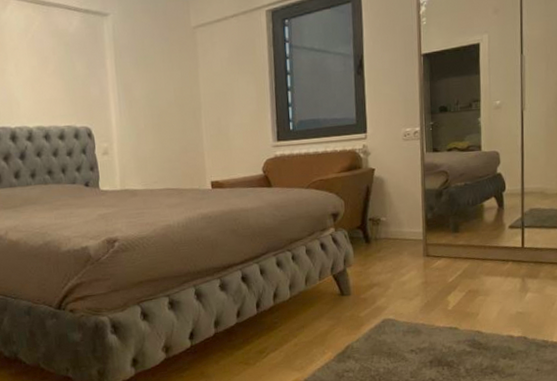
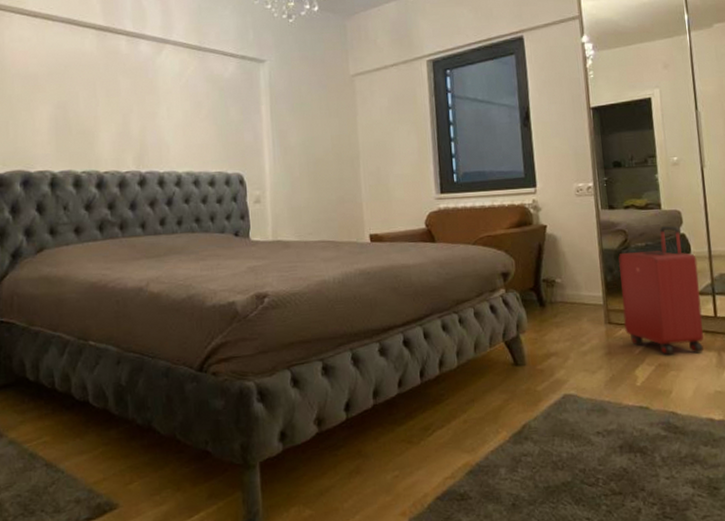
suitcase: none [438,166,511,282] -> present [618,225,704,355]

